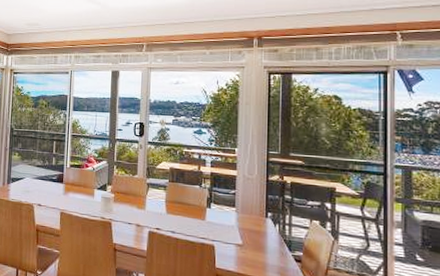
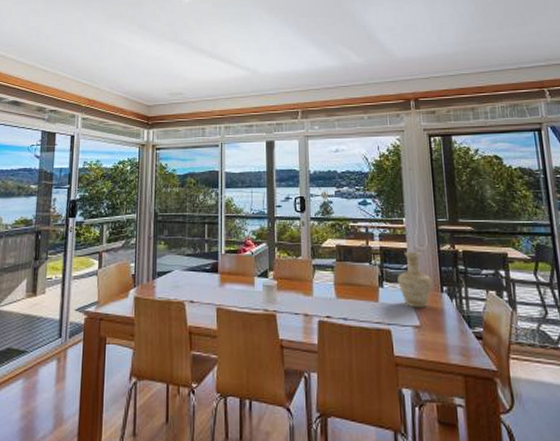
vase: none [225,179,258,230] -> present [397,252,432,308]

